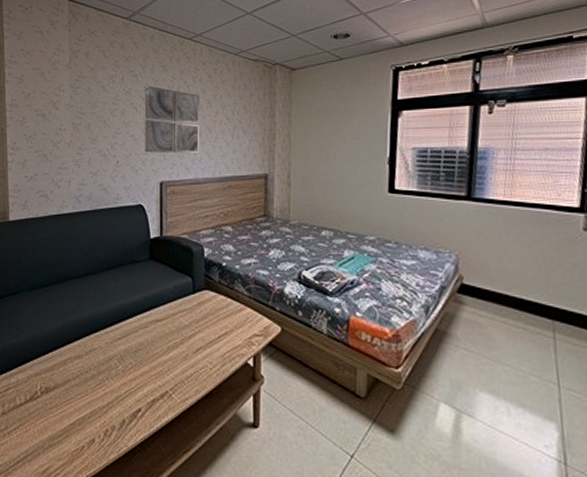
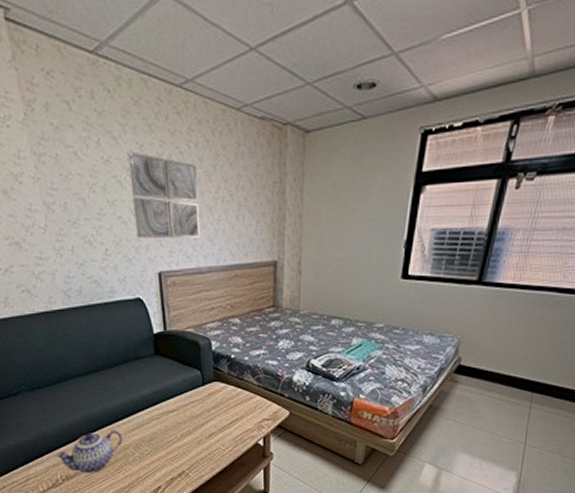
teapot: none [40,337,108,386] -> present [56,429,123,473]

